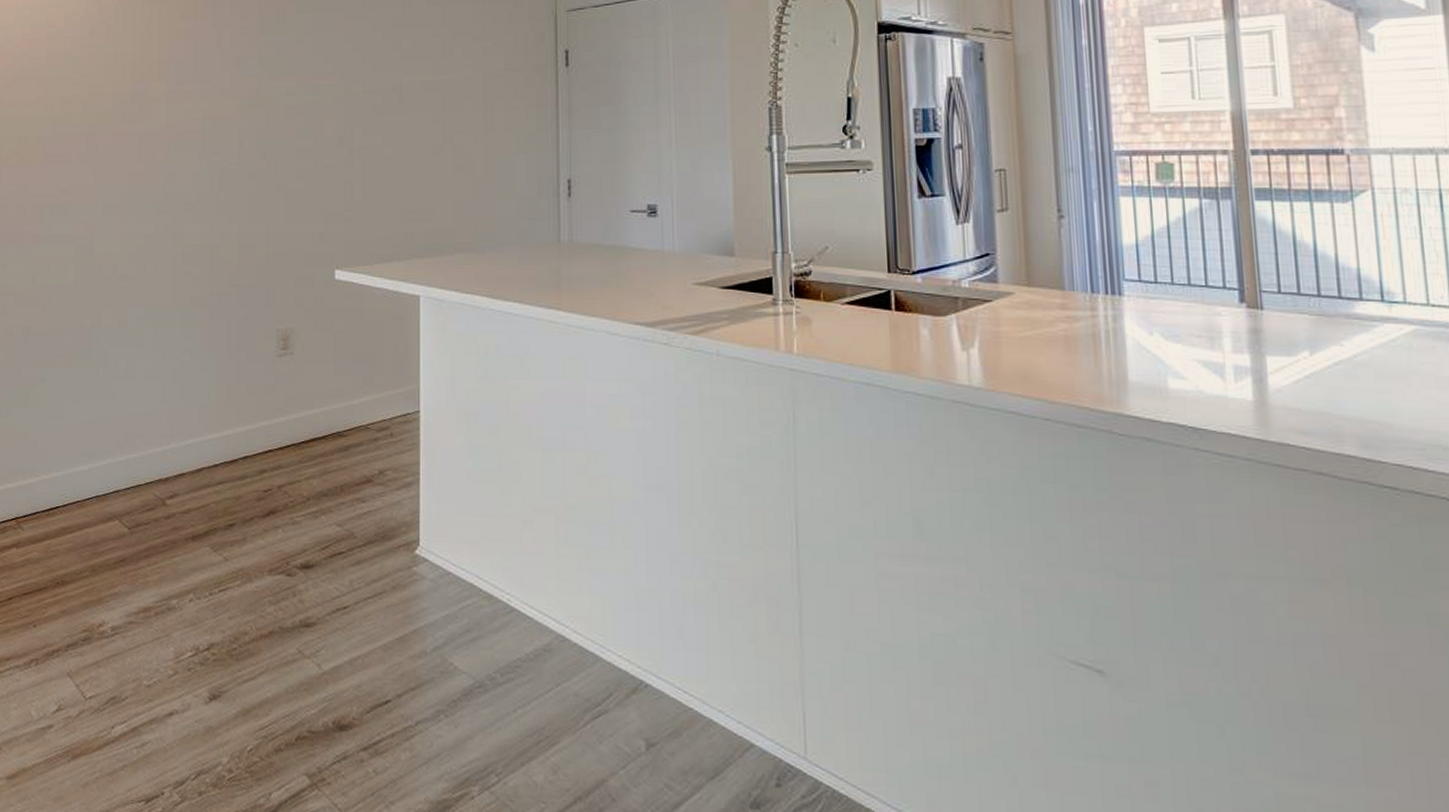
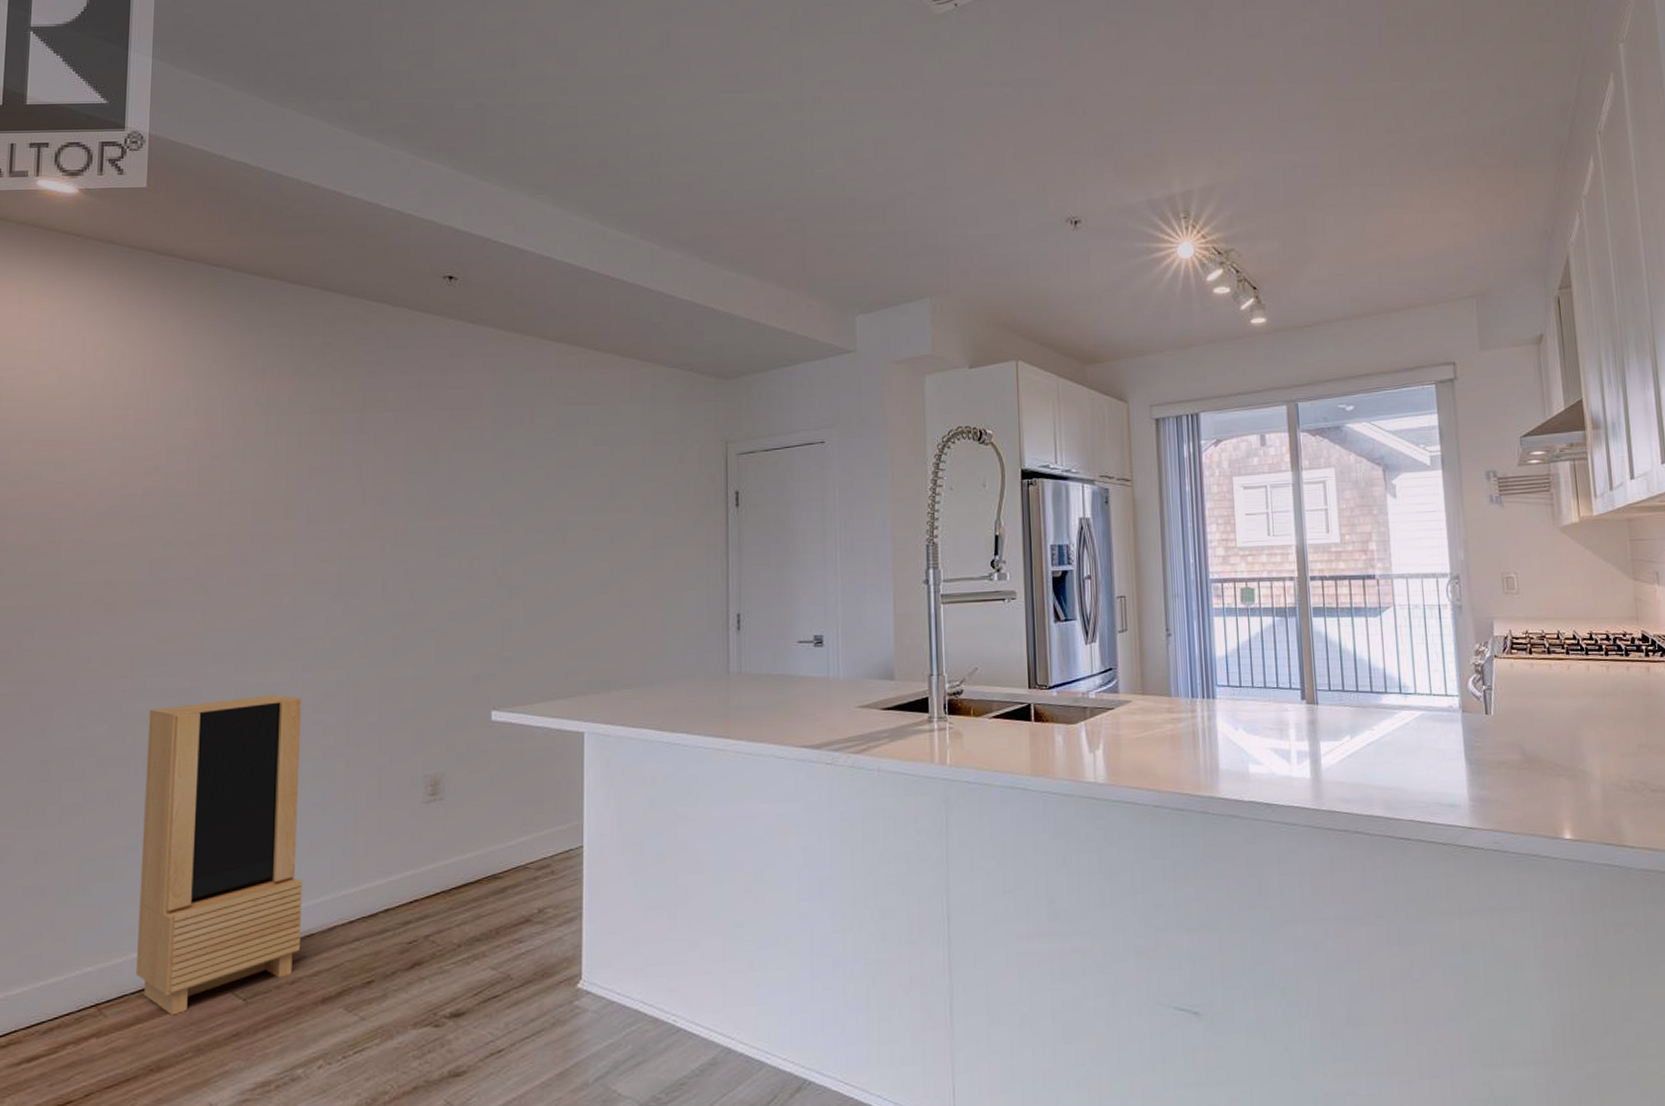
storage cabinet: none [45,244,175,536] -> present [135,694,303,1015]

